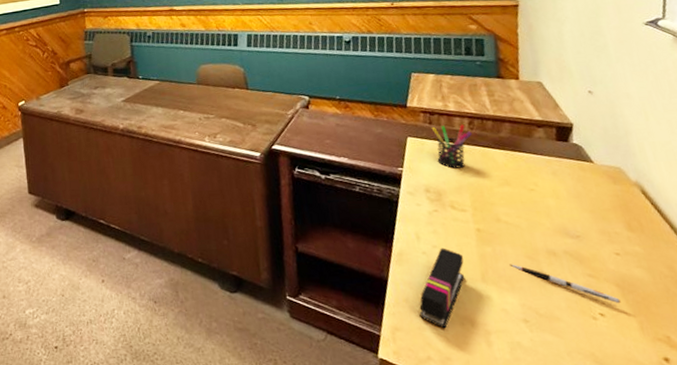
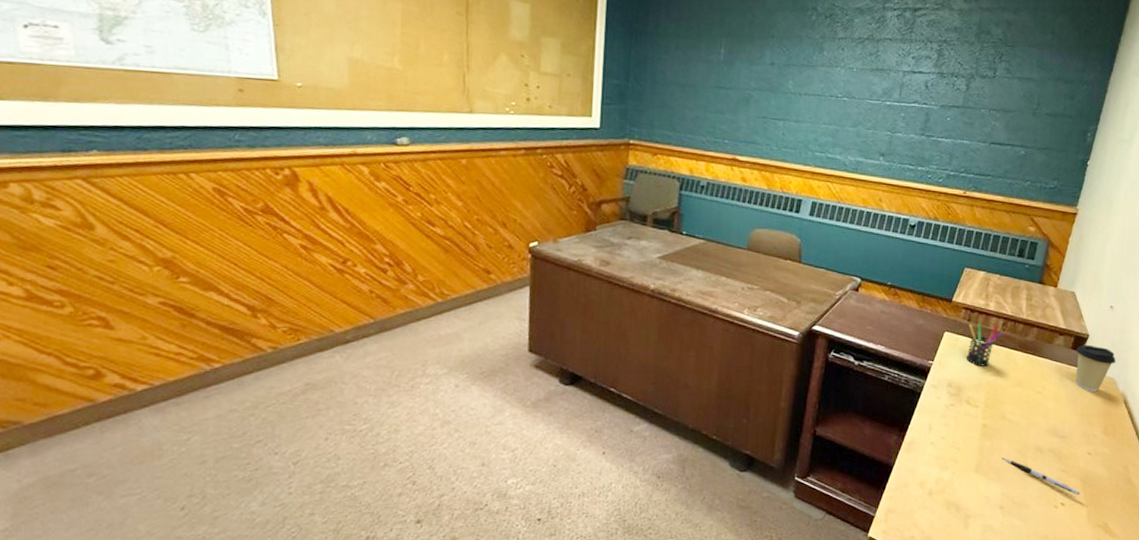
stapler: present [419,247,465,329] -> none [913,439,966,512]
coffee cup: none [562,134,616,184] -> present [1076,344,1116,392]

